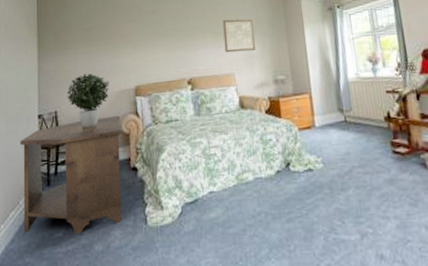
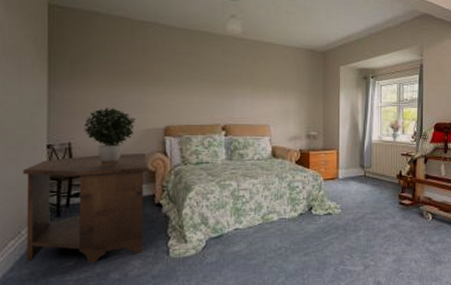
wall art: present [222,18,255,53] -> none [262,74,294,106]

